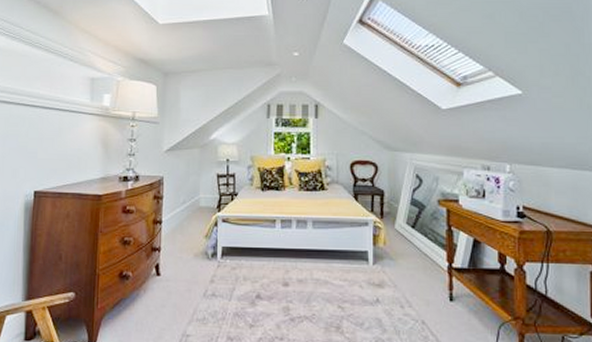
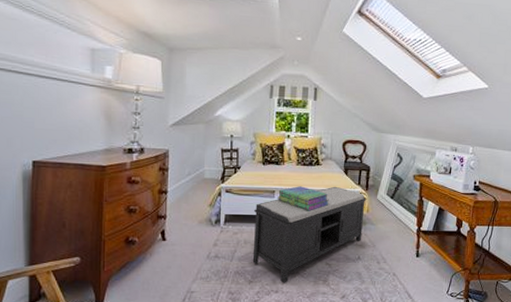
bench: none [253,214,382,329] -> present [252,186,367,283]
stack of books: none [279,214,338,243] -> present [278,186,329,211]

